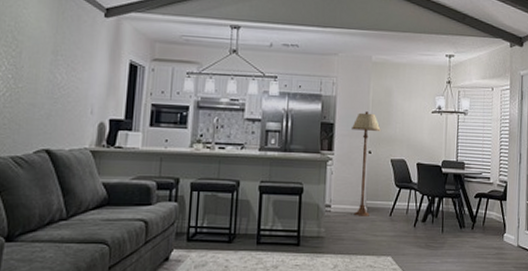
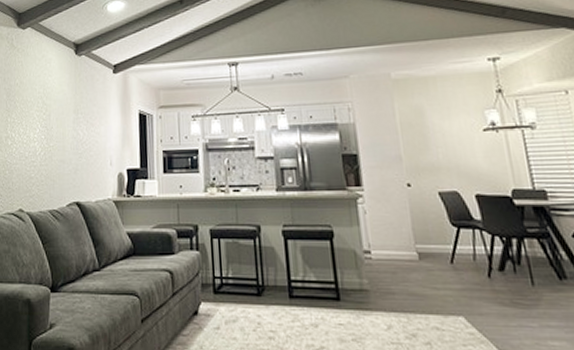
floor lamp: present [352,111,381,216] -> none [380,137,423,264]

